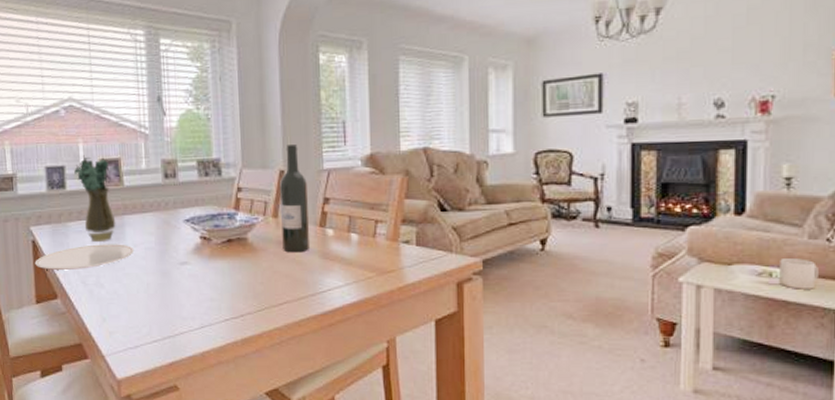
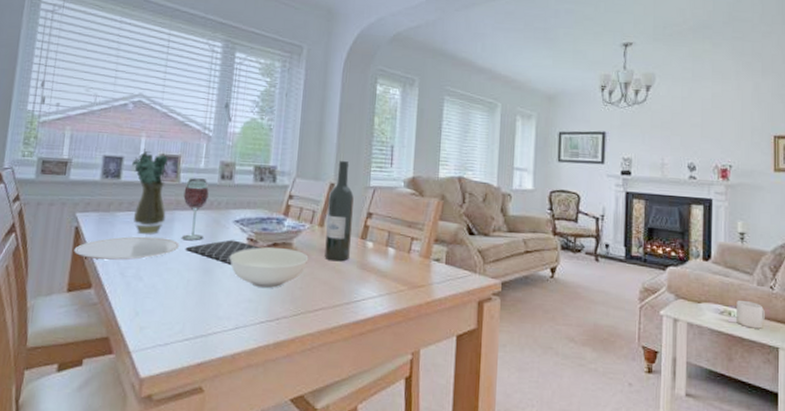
wineglass: none [129,180,156,243] -> present [182,178,209,240]
placemat: none [140,240,216,264] -> present [185,239,261,264]
bowl: none [184,244,266,285] -> present [229,247,309,288]

